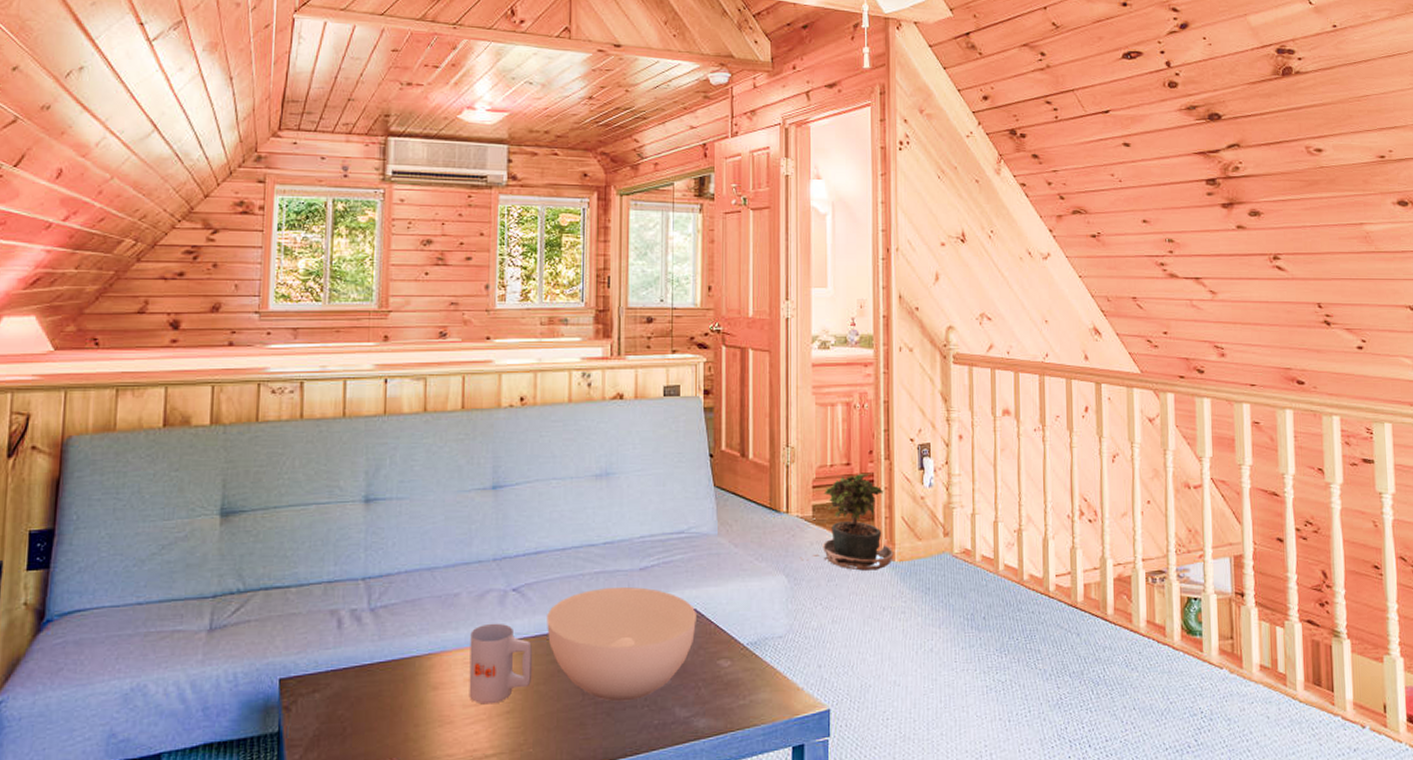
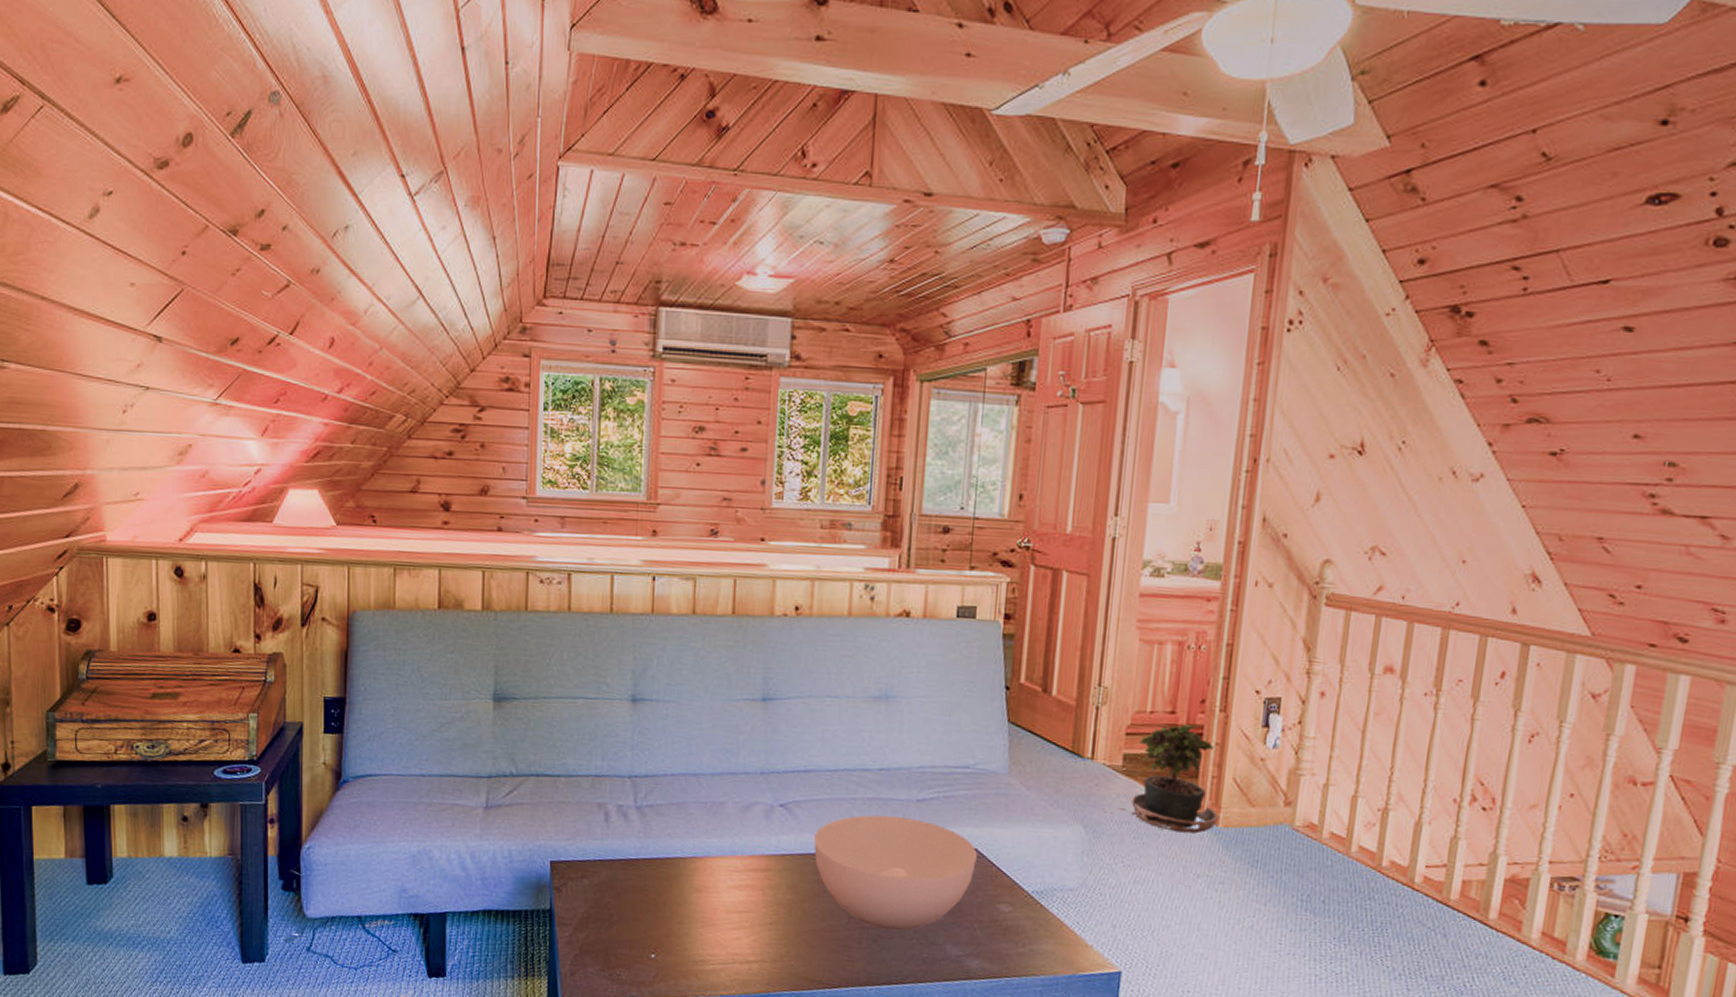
mug: present [469,623,533,705] -> none [732,835,799,914]

